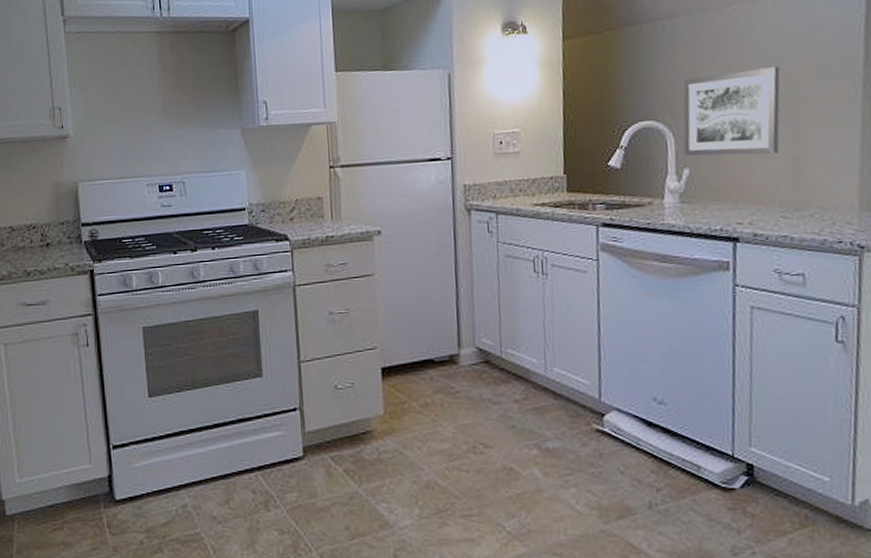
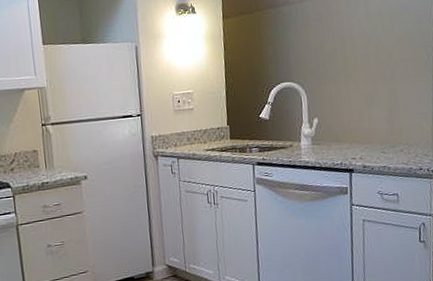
wall art: present [683,66,780,156] -> none [311,40,379,109]

